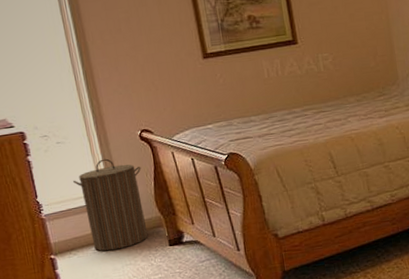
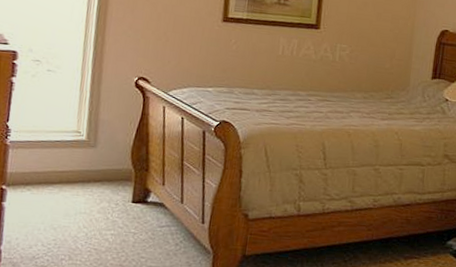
laundry hamper: present [73,158,148,251] -> none [52,97,127,195]

